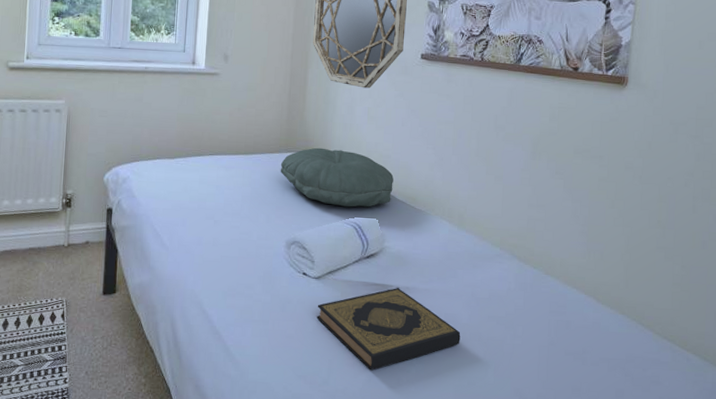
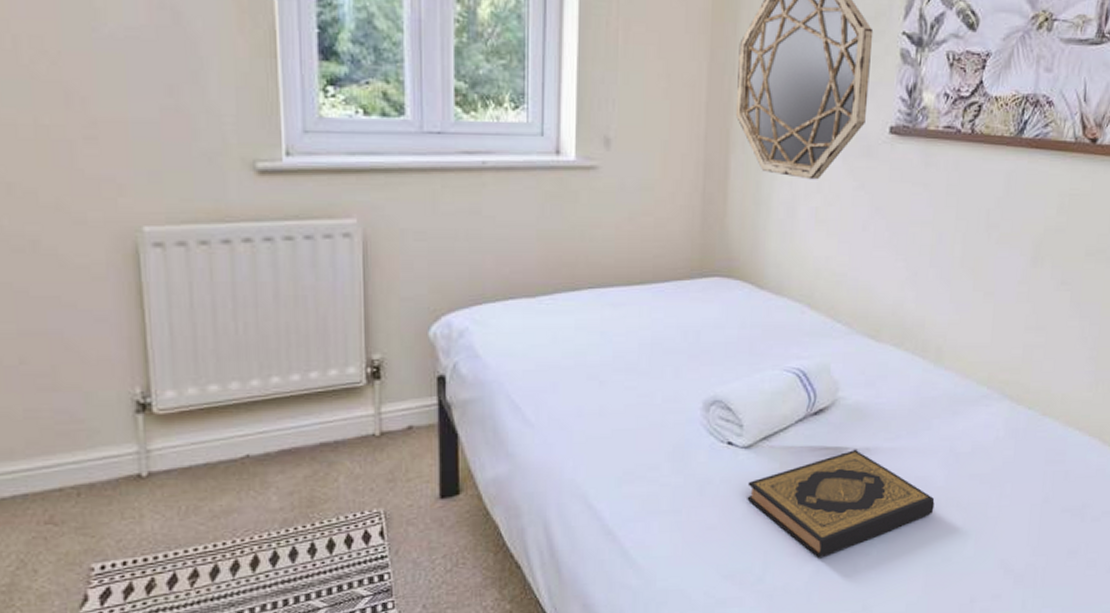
pillow: present [280,147,394,207] -> none [692,268,850,348]

